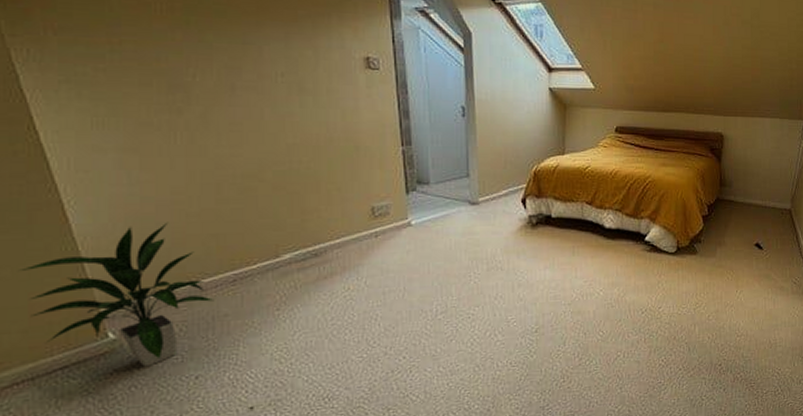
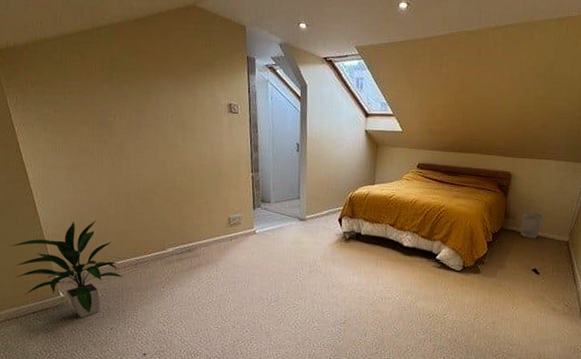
wastebasket: none [739,178,763,208] -> present [520,211,544,238]

